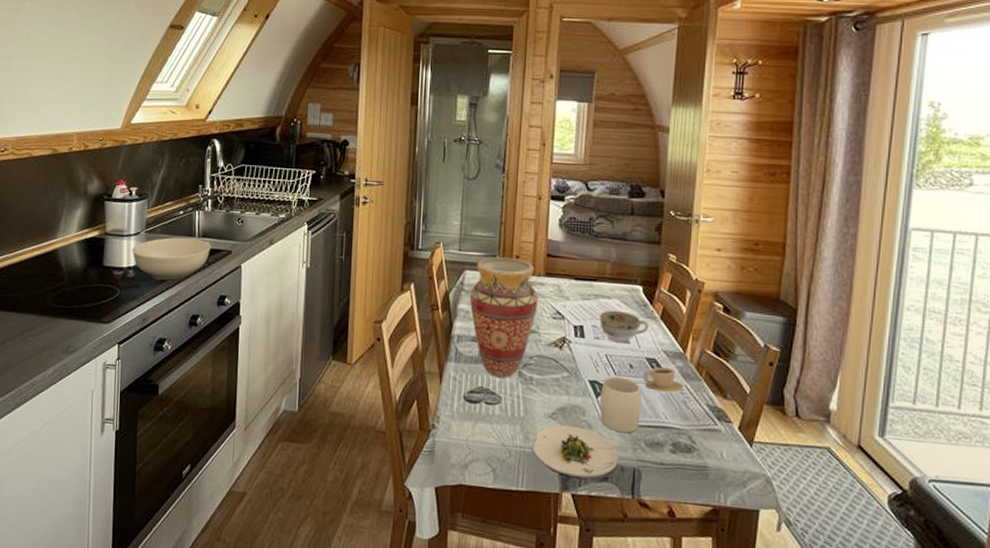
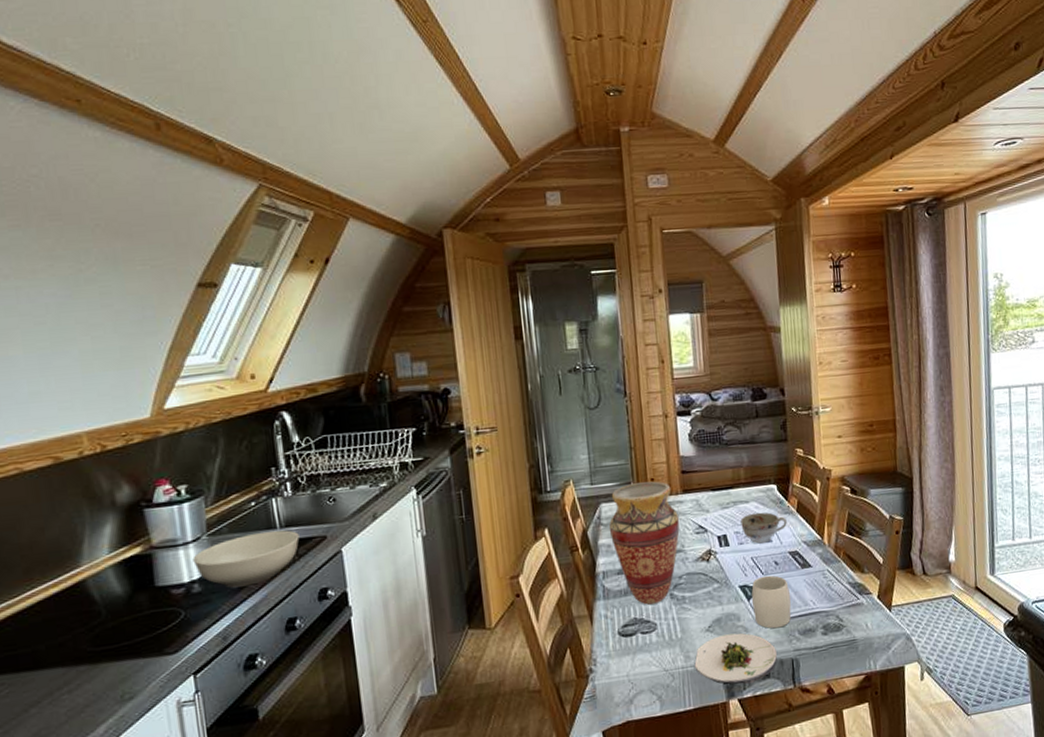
cup: present [643,367,684,393] -> none [788,557,826,582]

